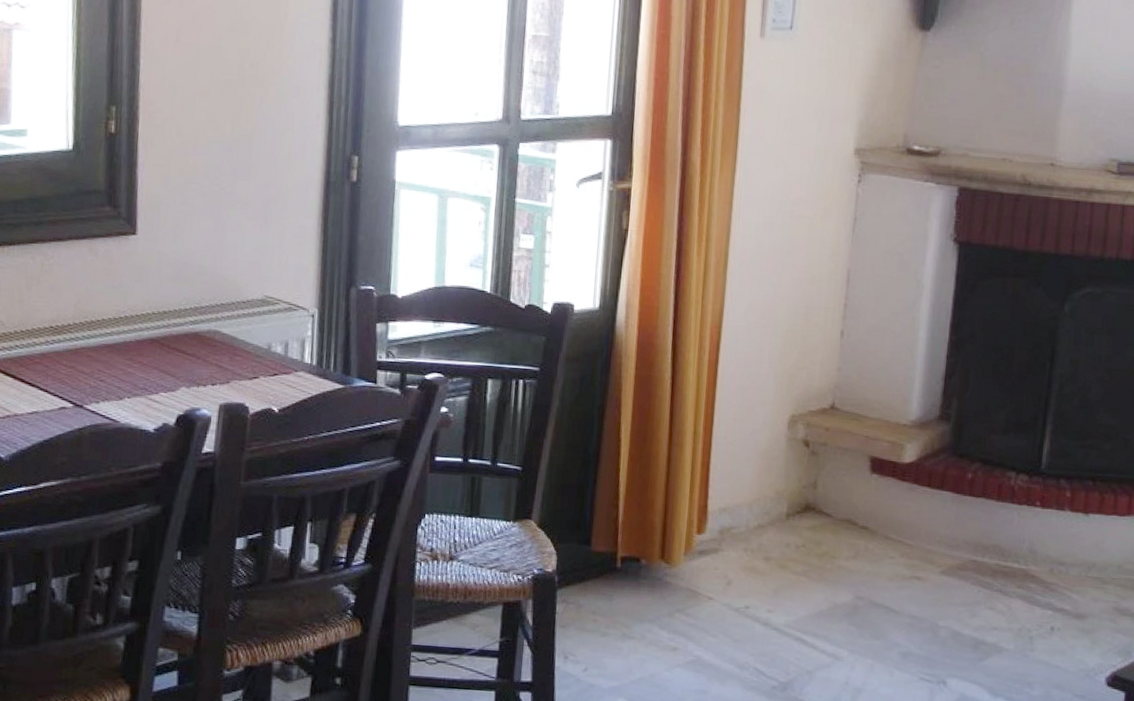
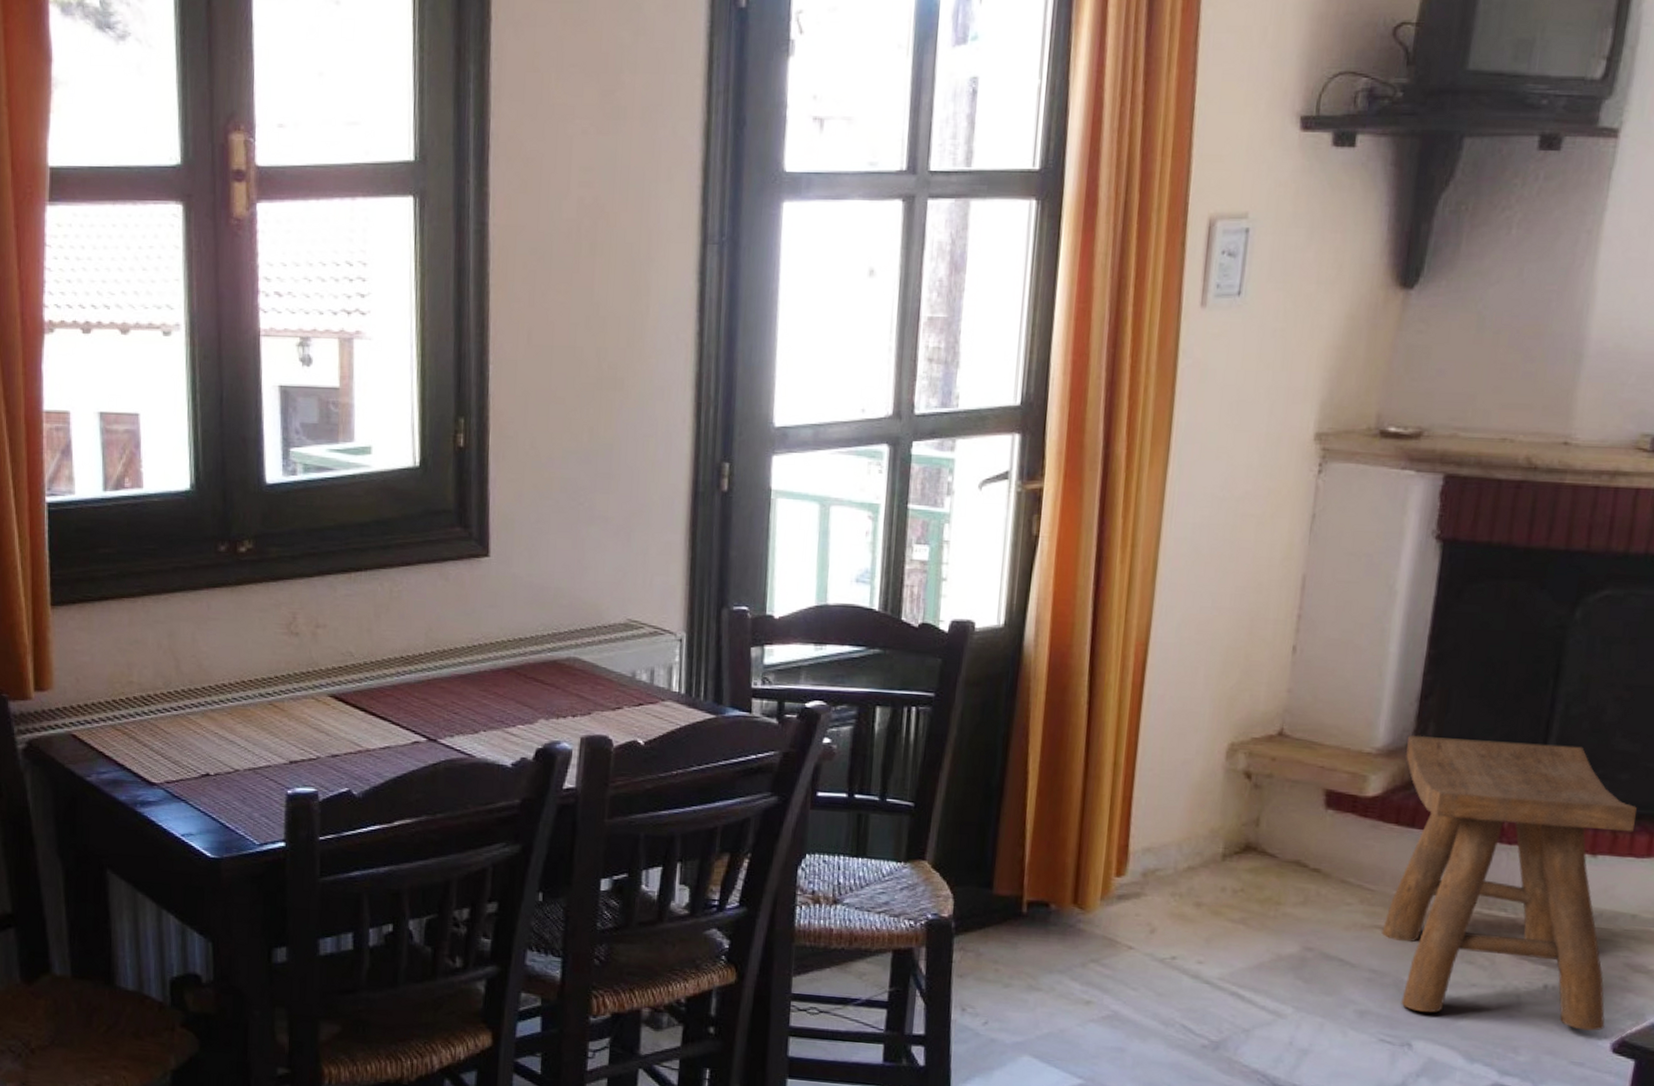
stool: none [919,410,1118,667] -> present [1382,736,1637,1031]

